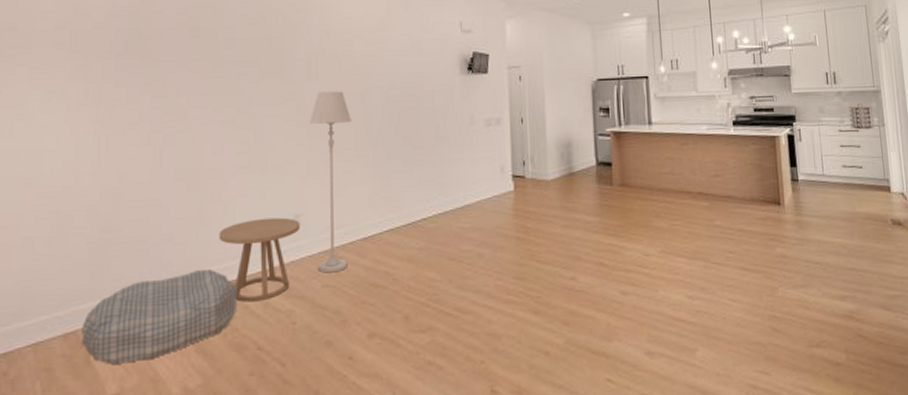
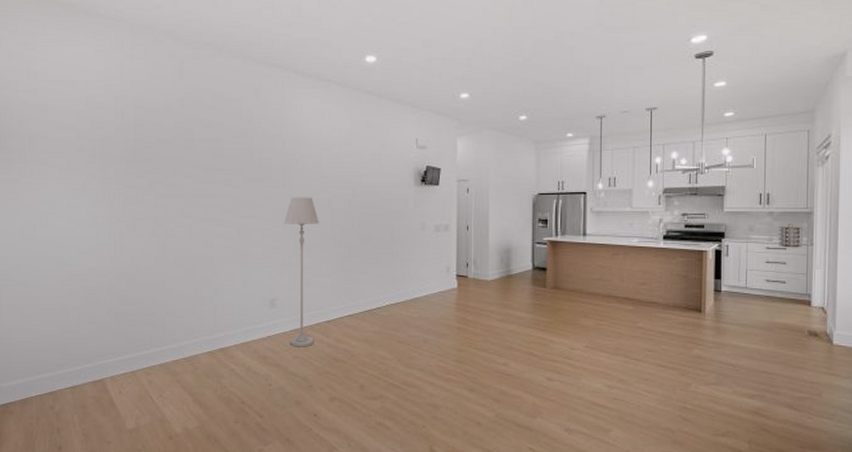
dog bed: present [81,268,237,365] -> none [106,338,225,406]
side table: present [219,217,301,302] -> none [210,300,276,366]

